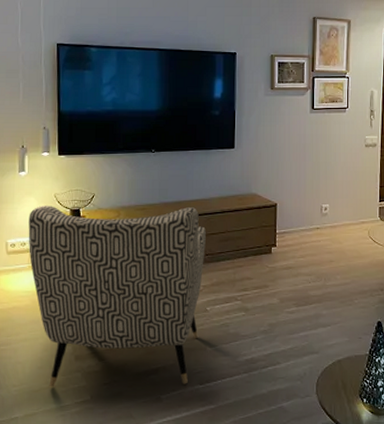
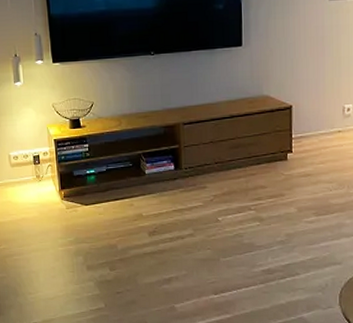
armchair: present [28,206,206,387] -> none [28,113,214,295]

